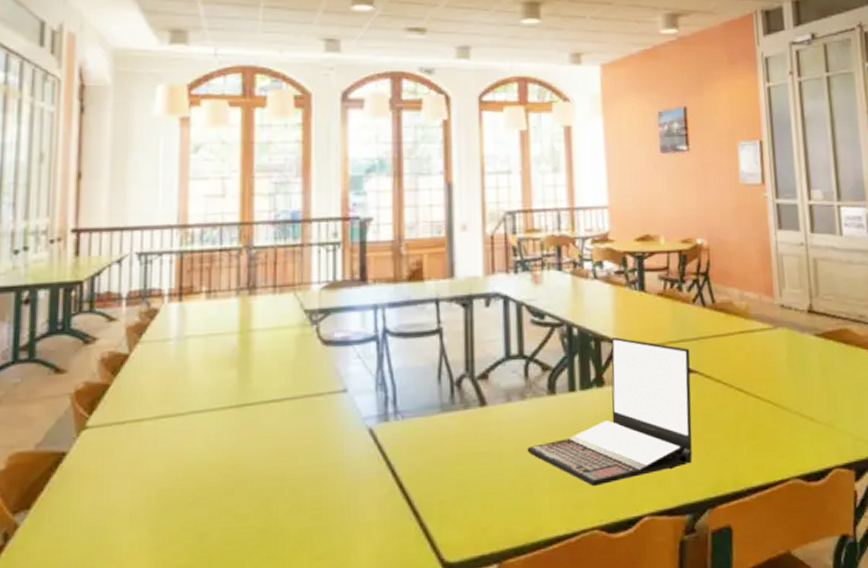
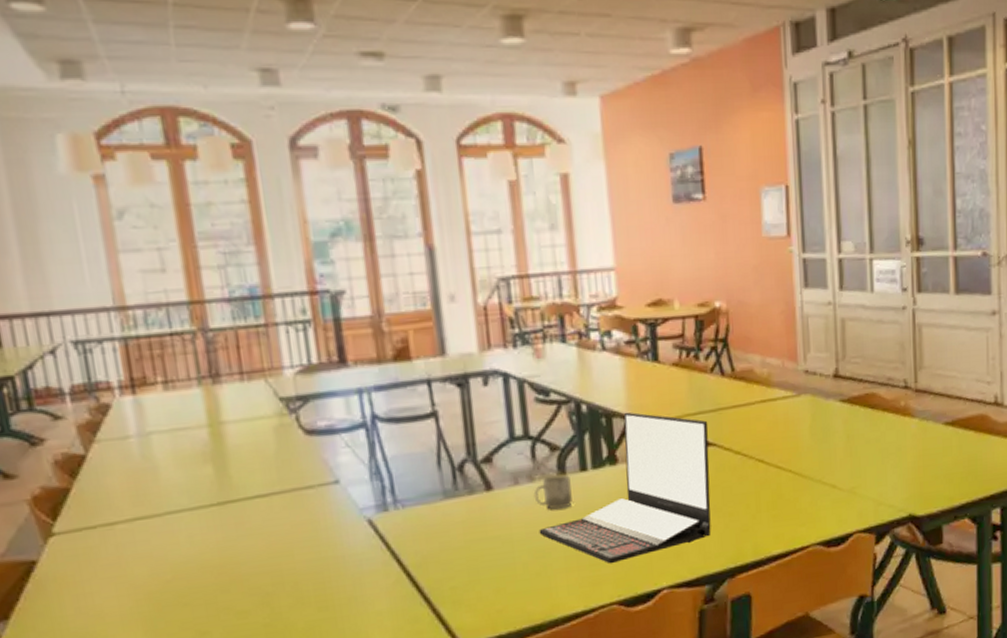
cup: none [524,394,560,428] -> present [533,474,573,510]

